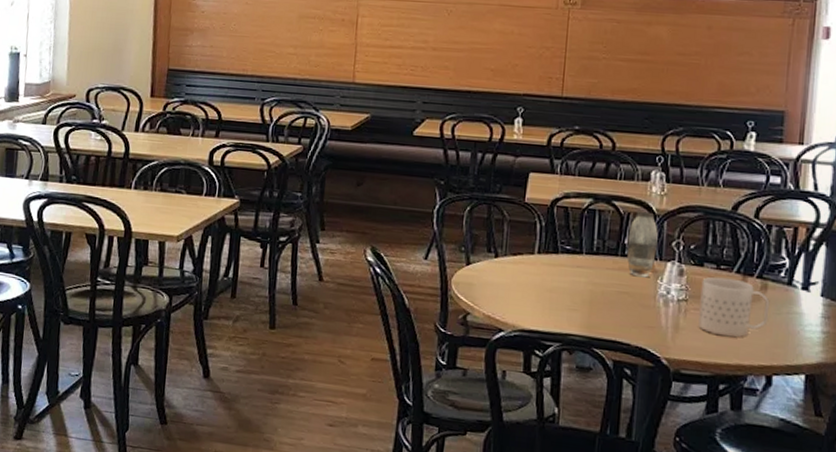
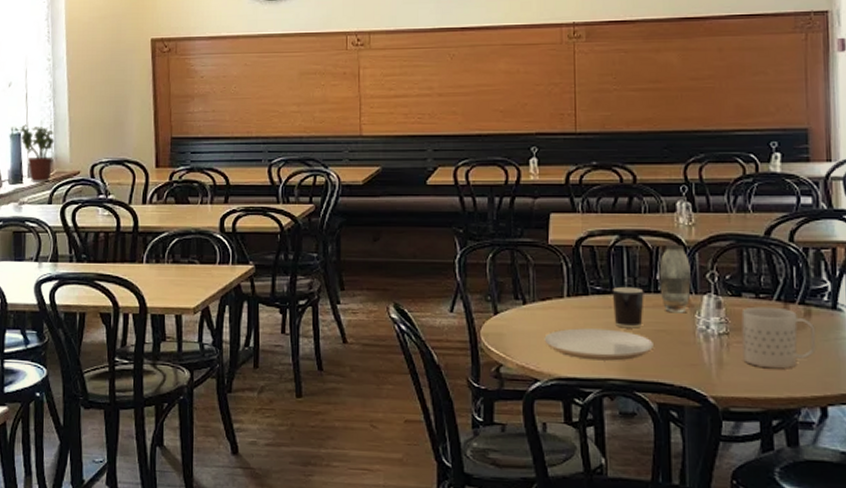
potted plant: none [16,44,53,102] -> present [17,124,55,182]
plate: none [512,284,615,318] -> present [544,328,653,361]
mug: none [580,247,612,289] -> present [612,286,644,329]

